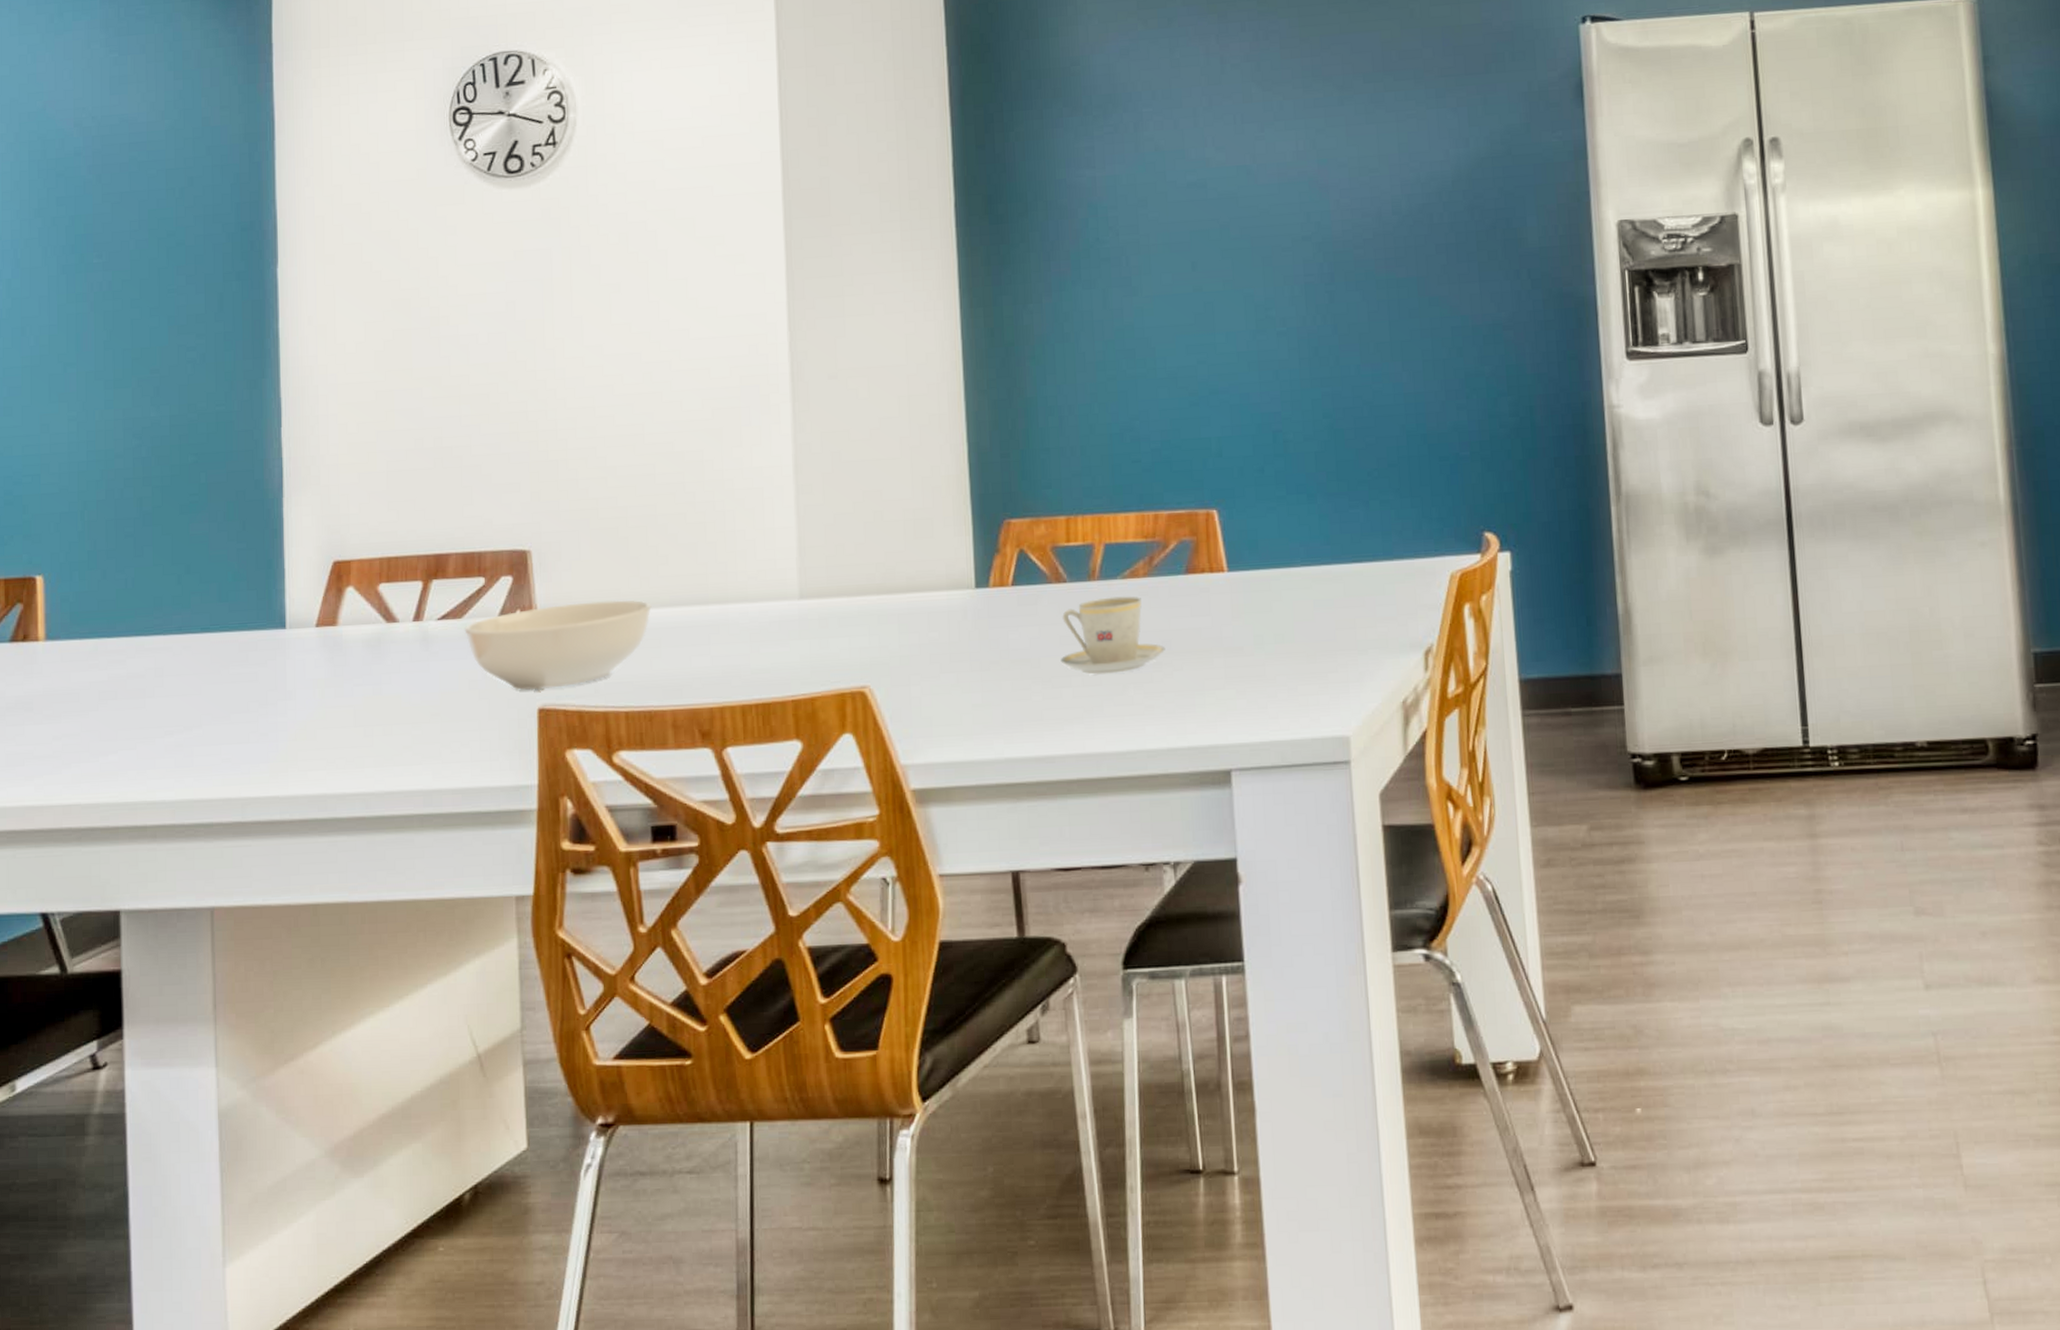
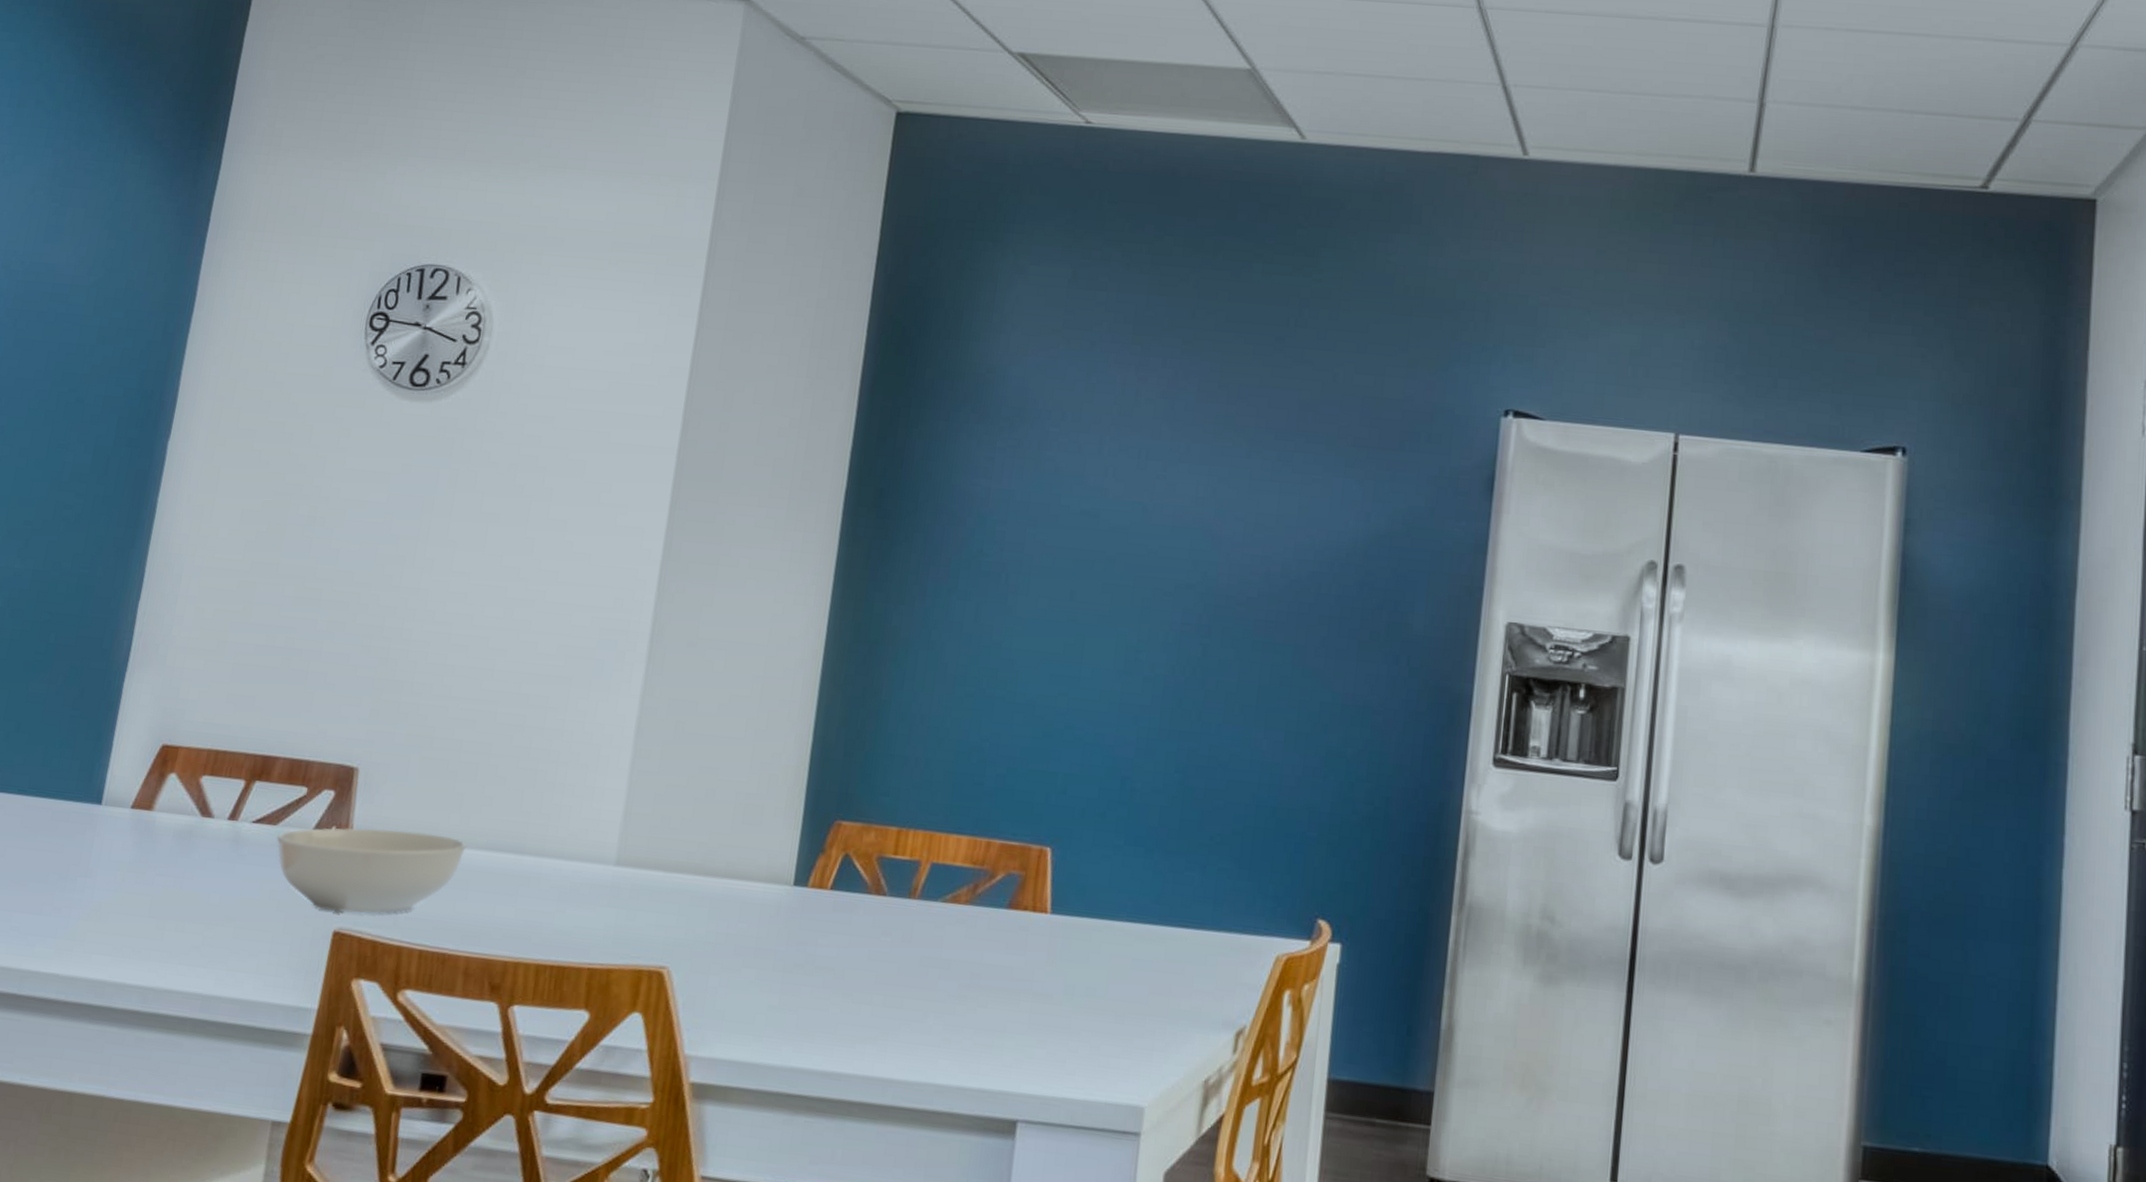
teacup: present [1060,596,1166,675] -> none [865,918,974,999]

